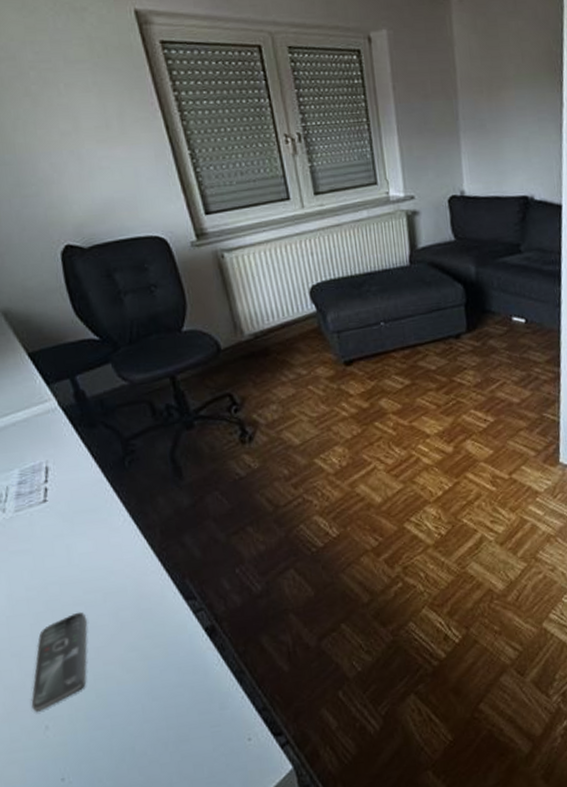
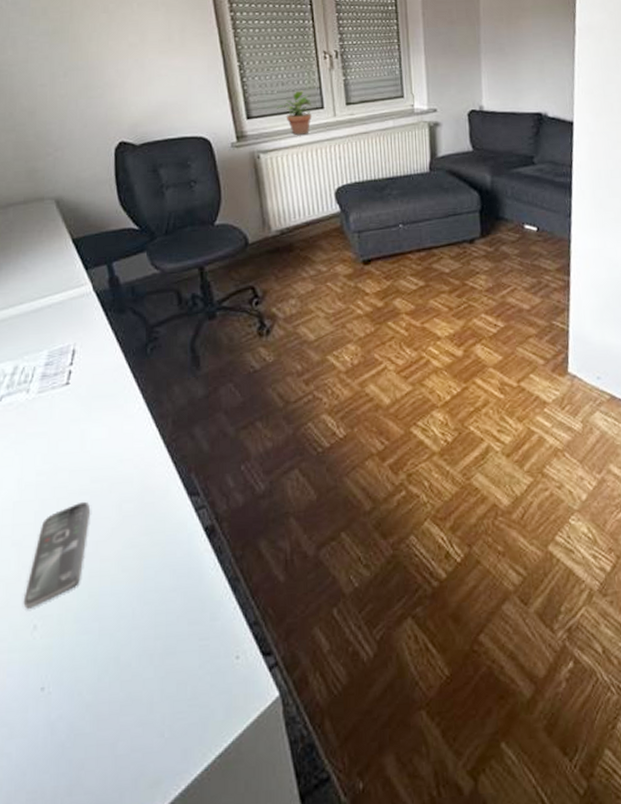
potted plant: none [236,180,277,230] -> present [276,90,312,135]

